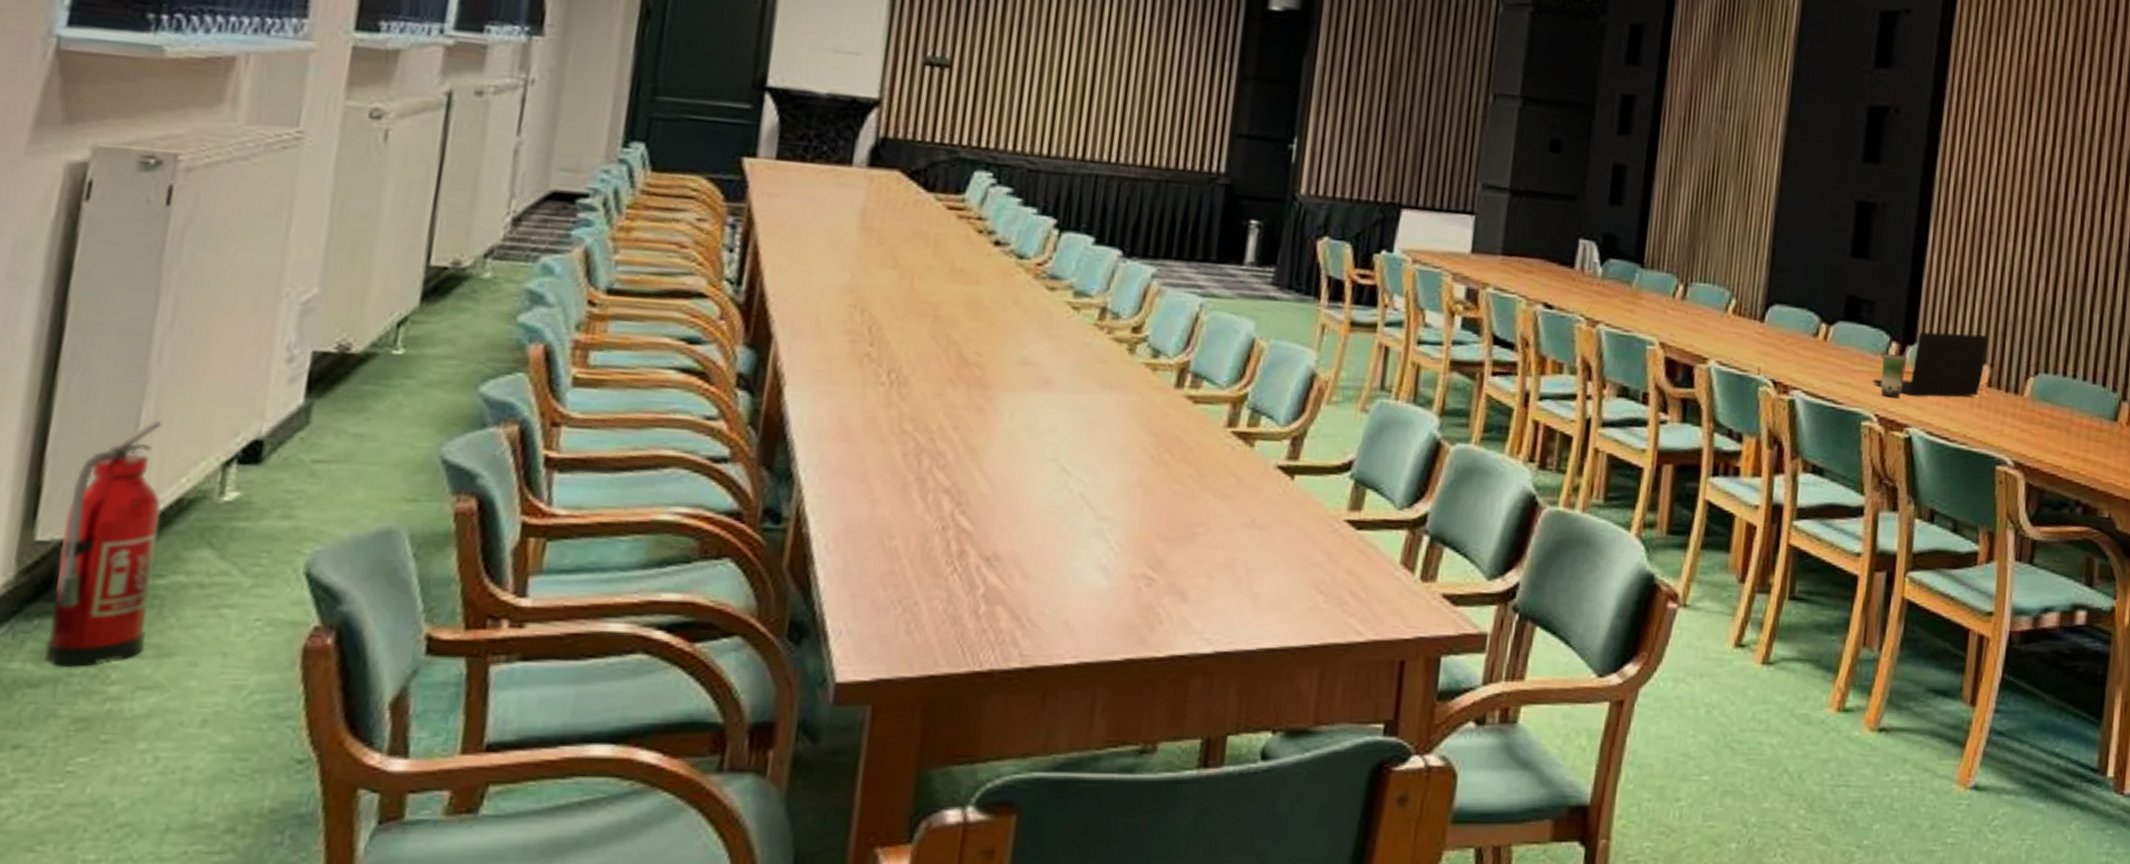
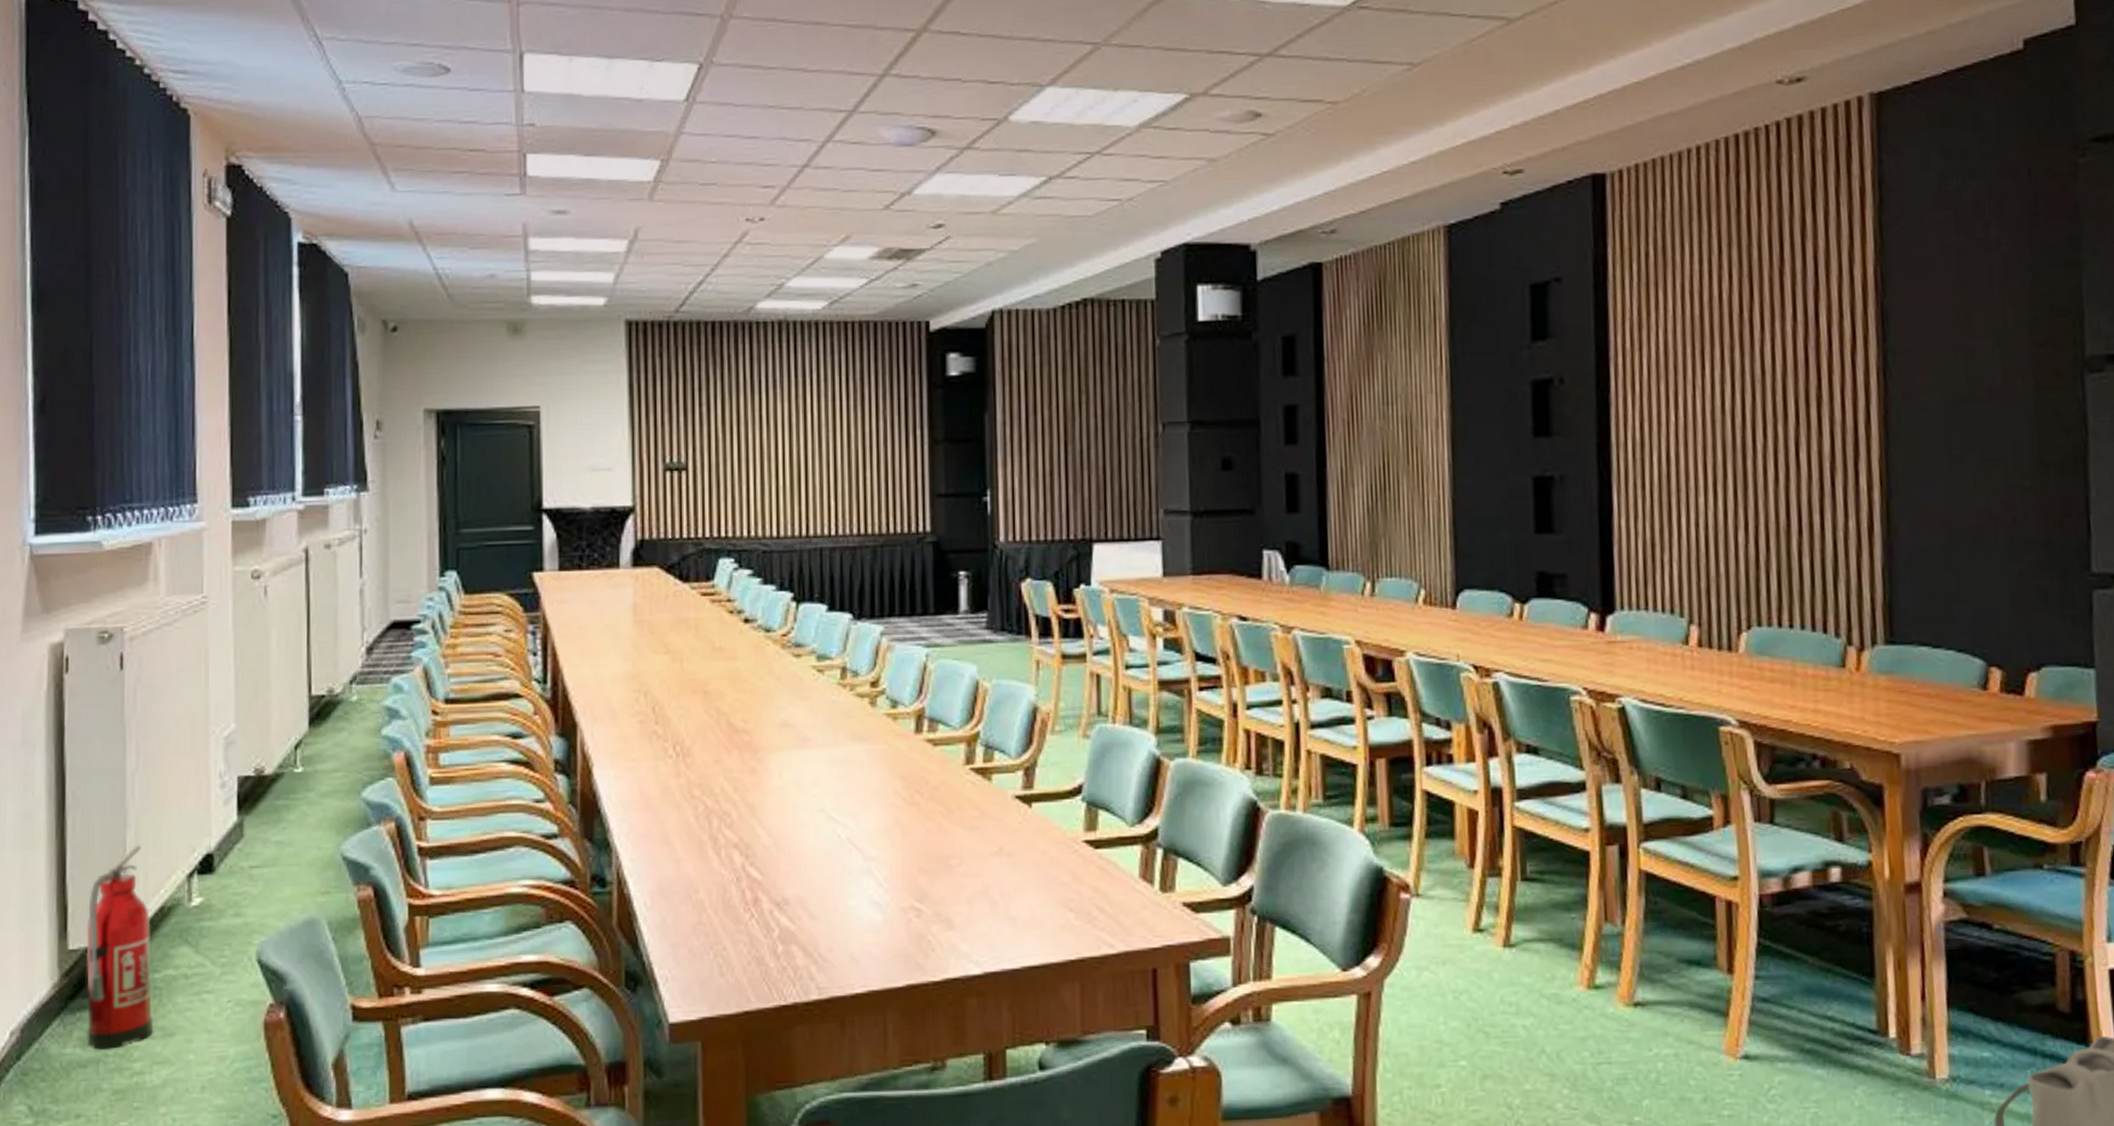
laptop: present [1872,331,1988,397] -> none [1576,595,1692,665]
beverage cup: present [1880,345,1911,398] -> none [1582,615,1611,669]

